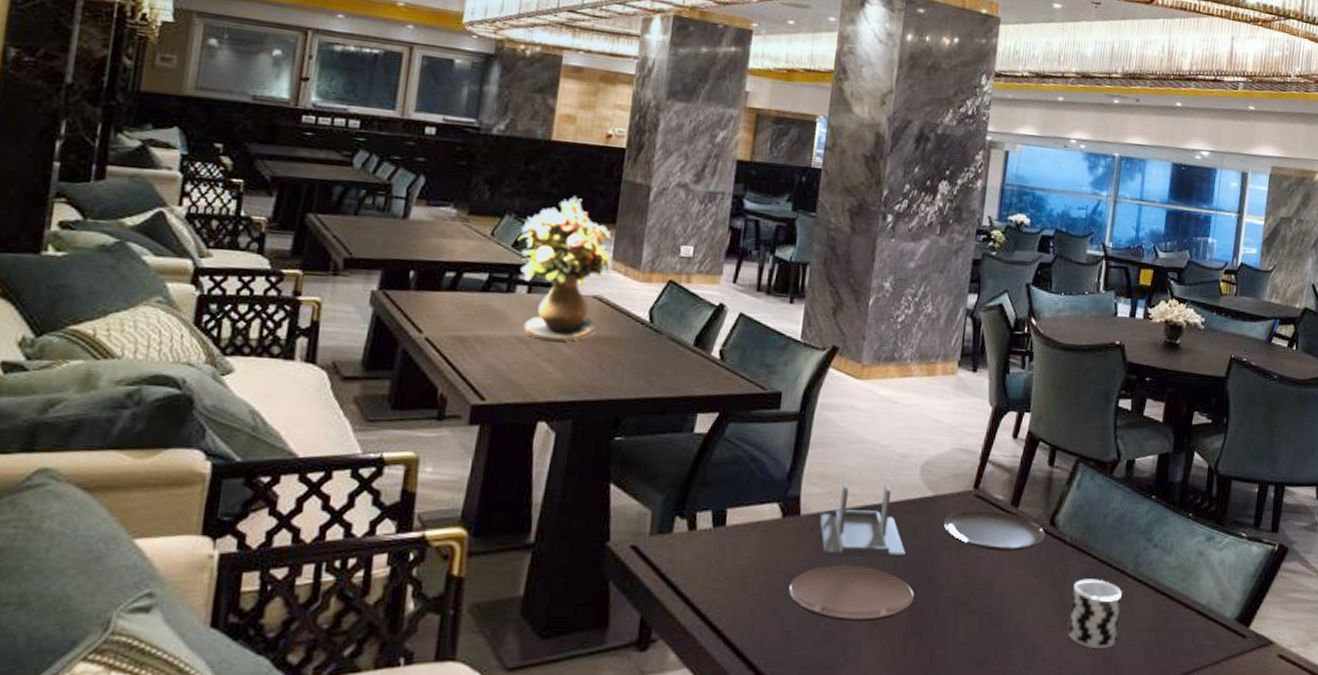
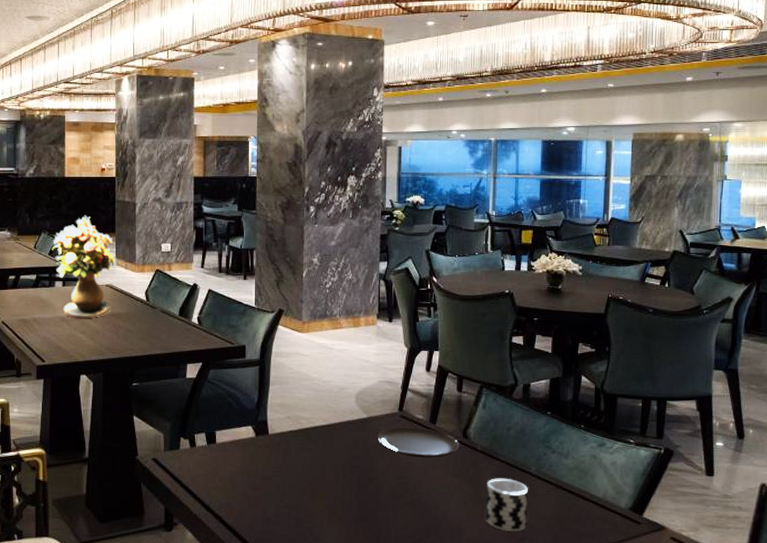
plate: present [788,565,914,622] -> none [266,470,360,511]
napkin holder: present [819,483,906,557] -> none [283,410,350,464]

